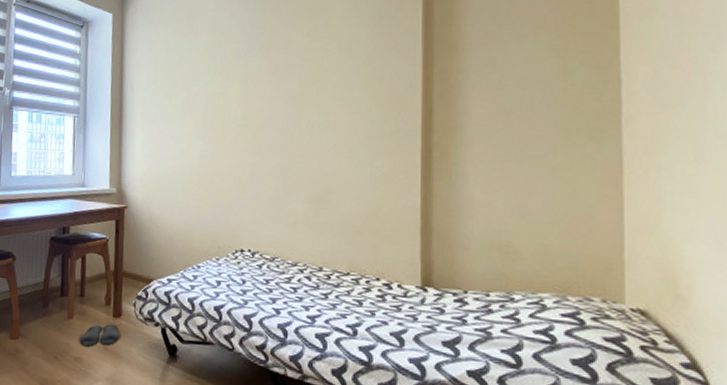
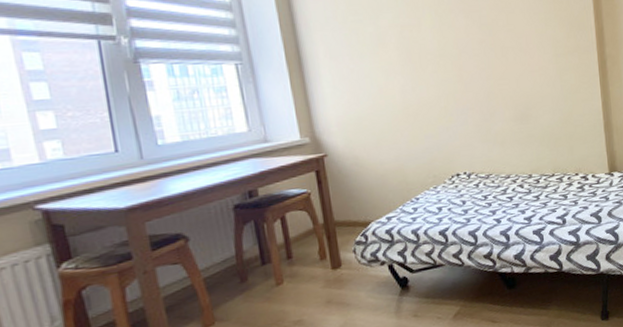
slippers: present [80,324,121,347] -> none [296,276,344,308]

